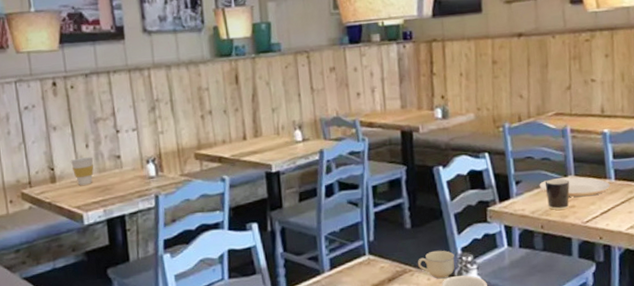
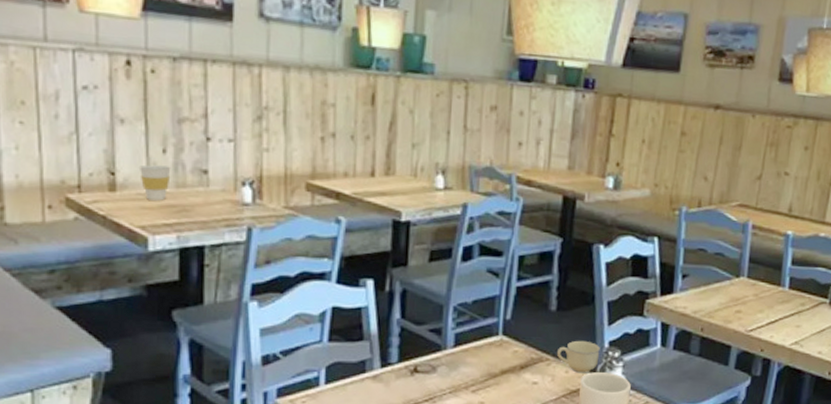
plate: present [539,177,611,197] -> none [707,277,783,303]
mug: present [544,178,570,211] -> none [712,277,741,314]

